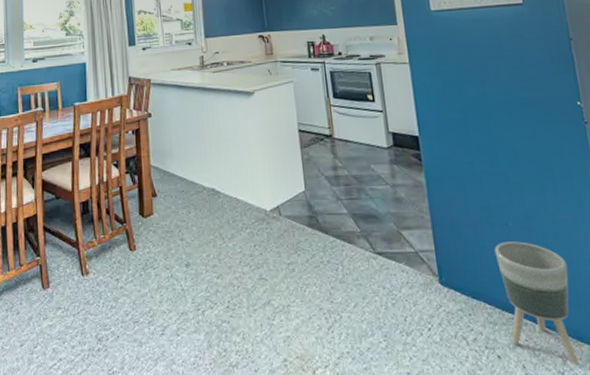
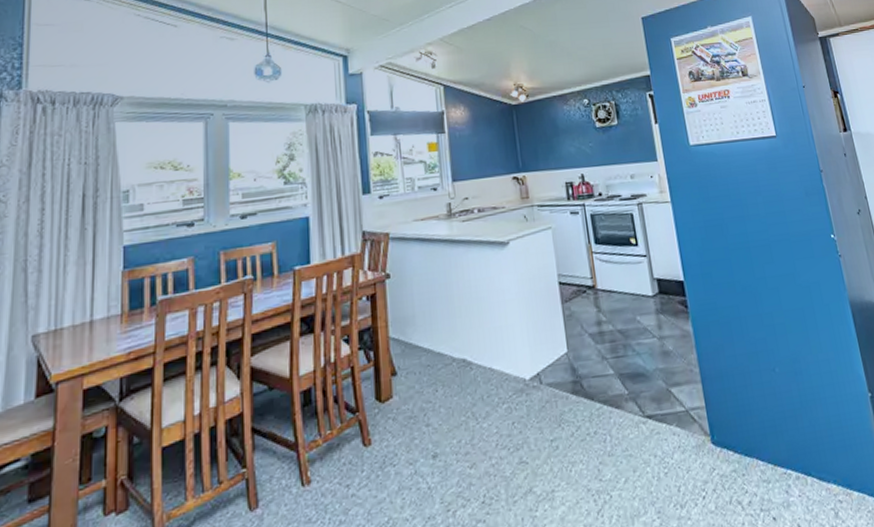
planter: present [494,241,579,364] -> none [763,387,850,516]

